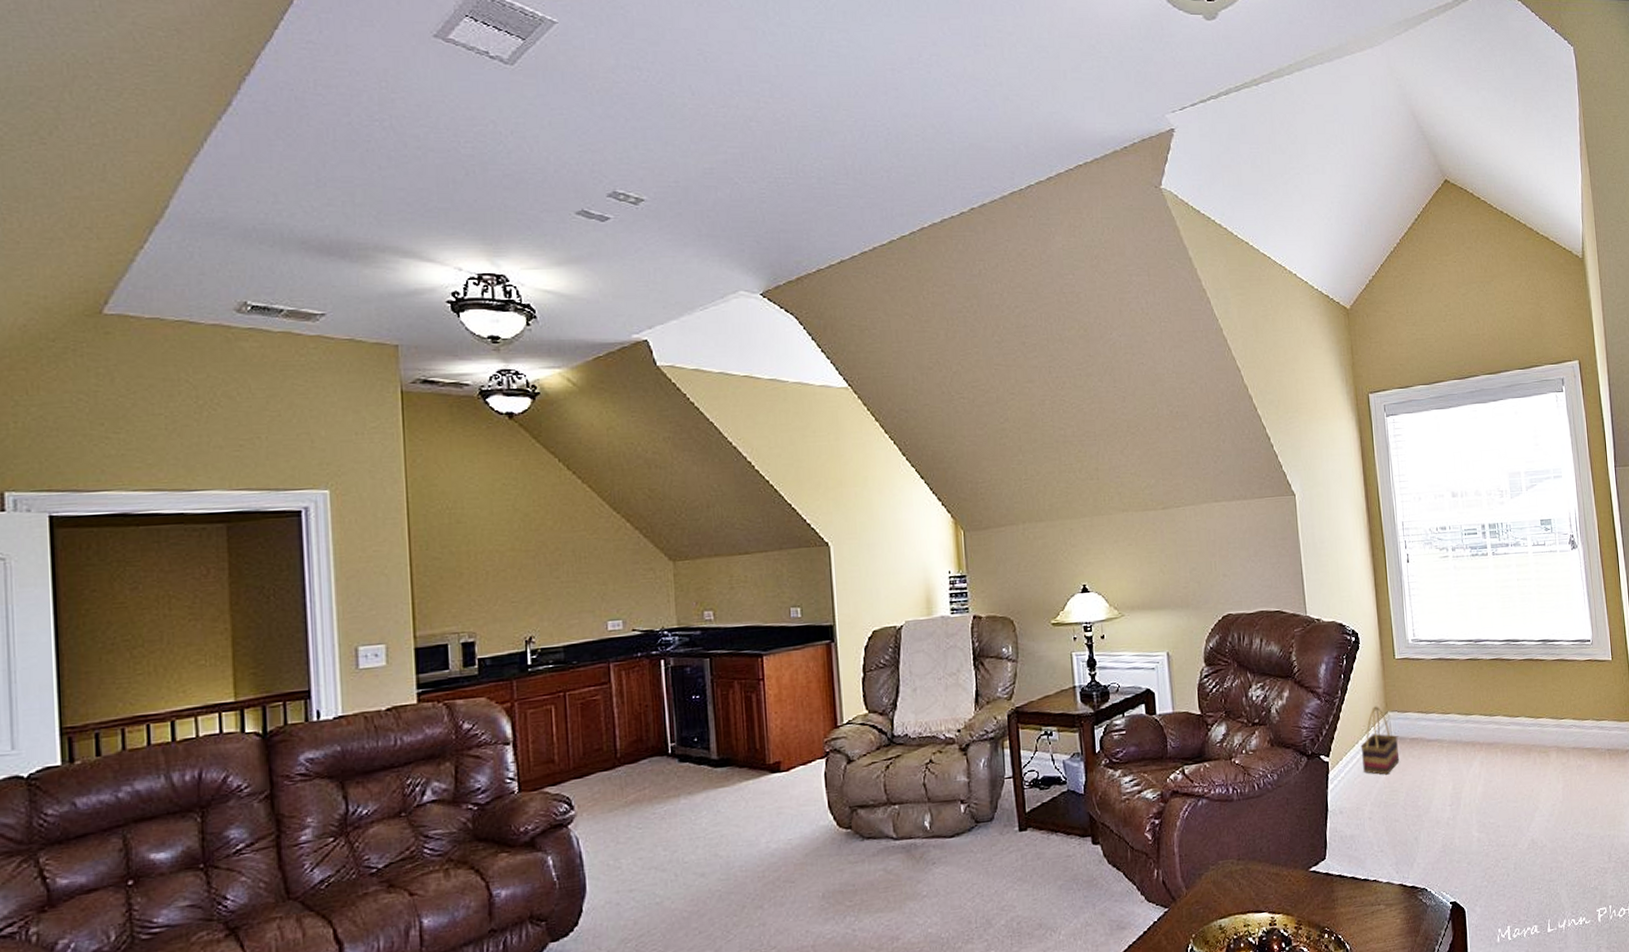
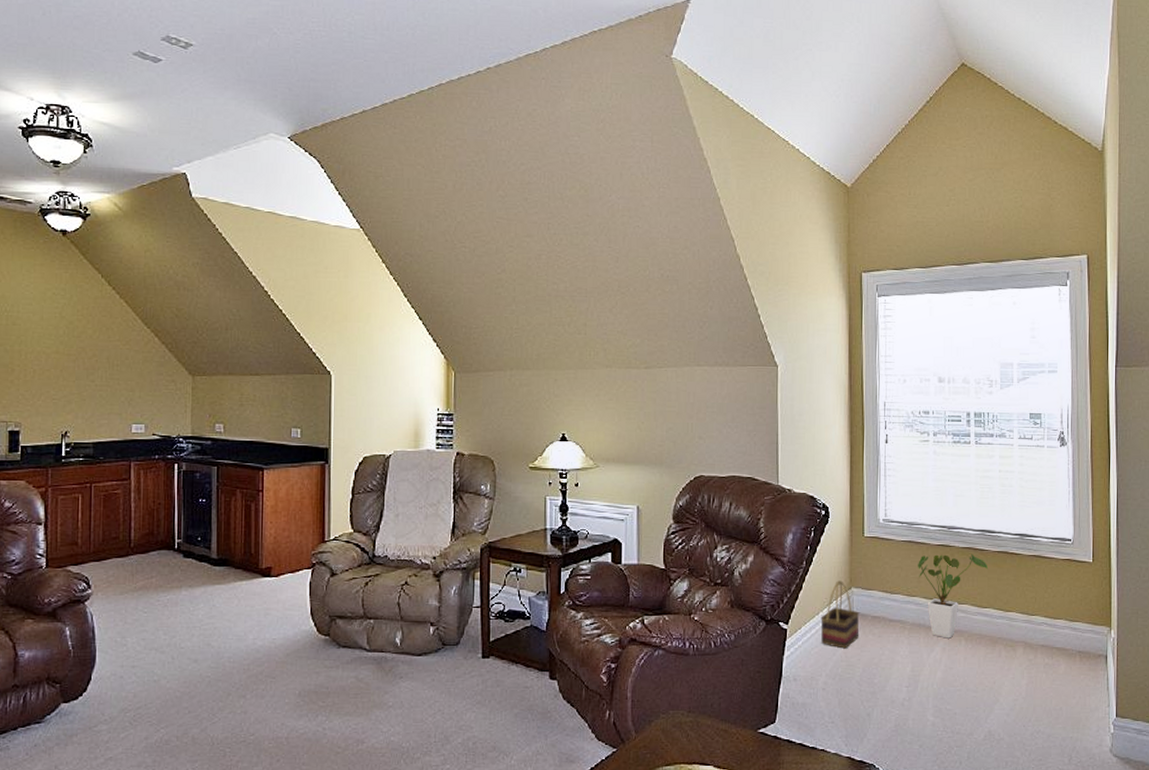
house plant: none [1449,664,1516,752] -> present [918,553,988,639]

